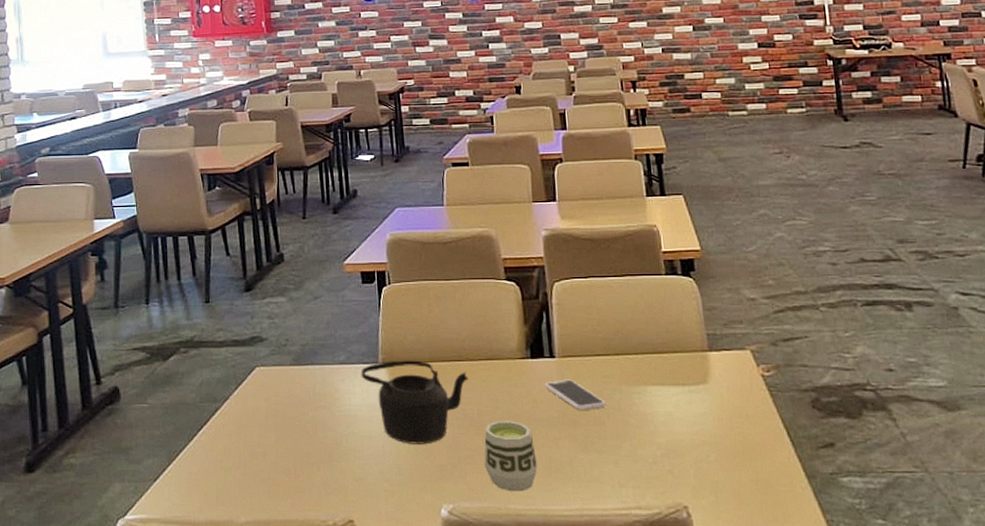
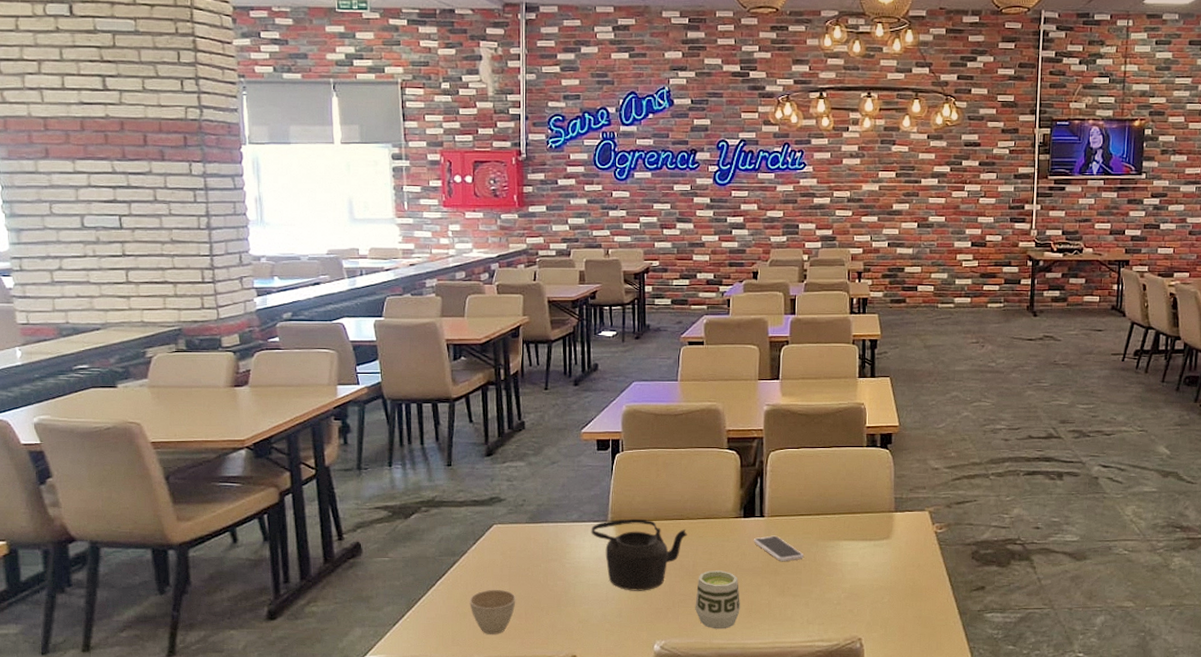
cup: none [234,440,284,493] -> present [469,589,516,634]

